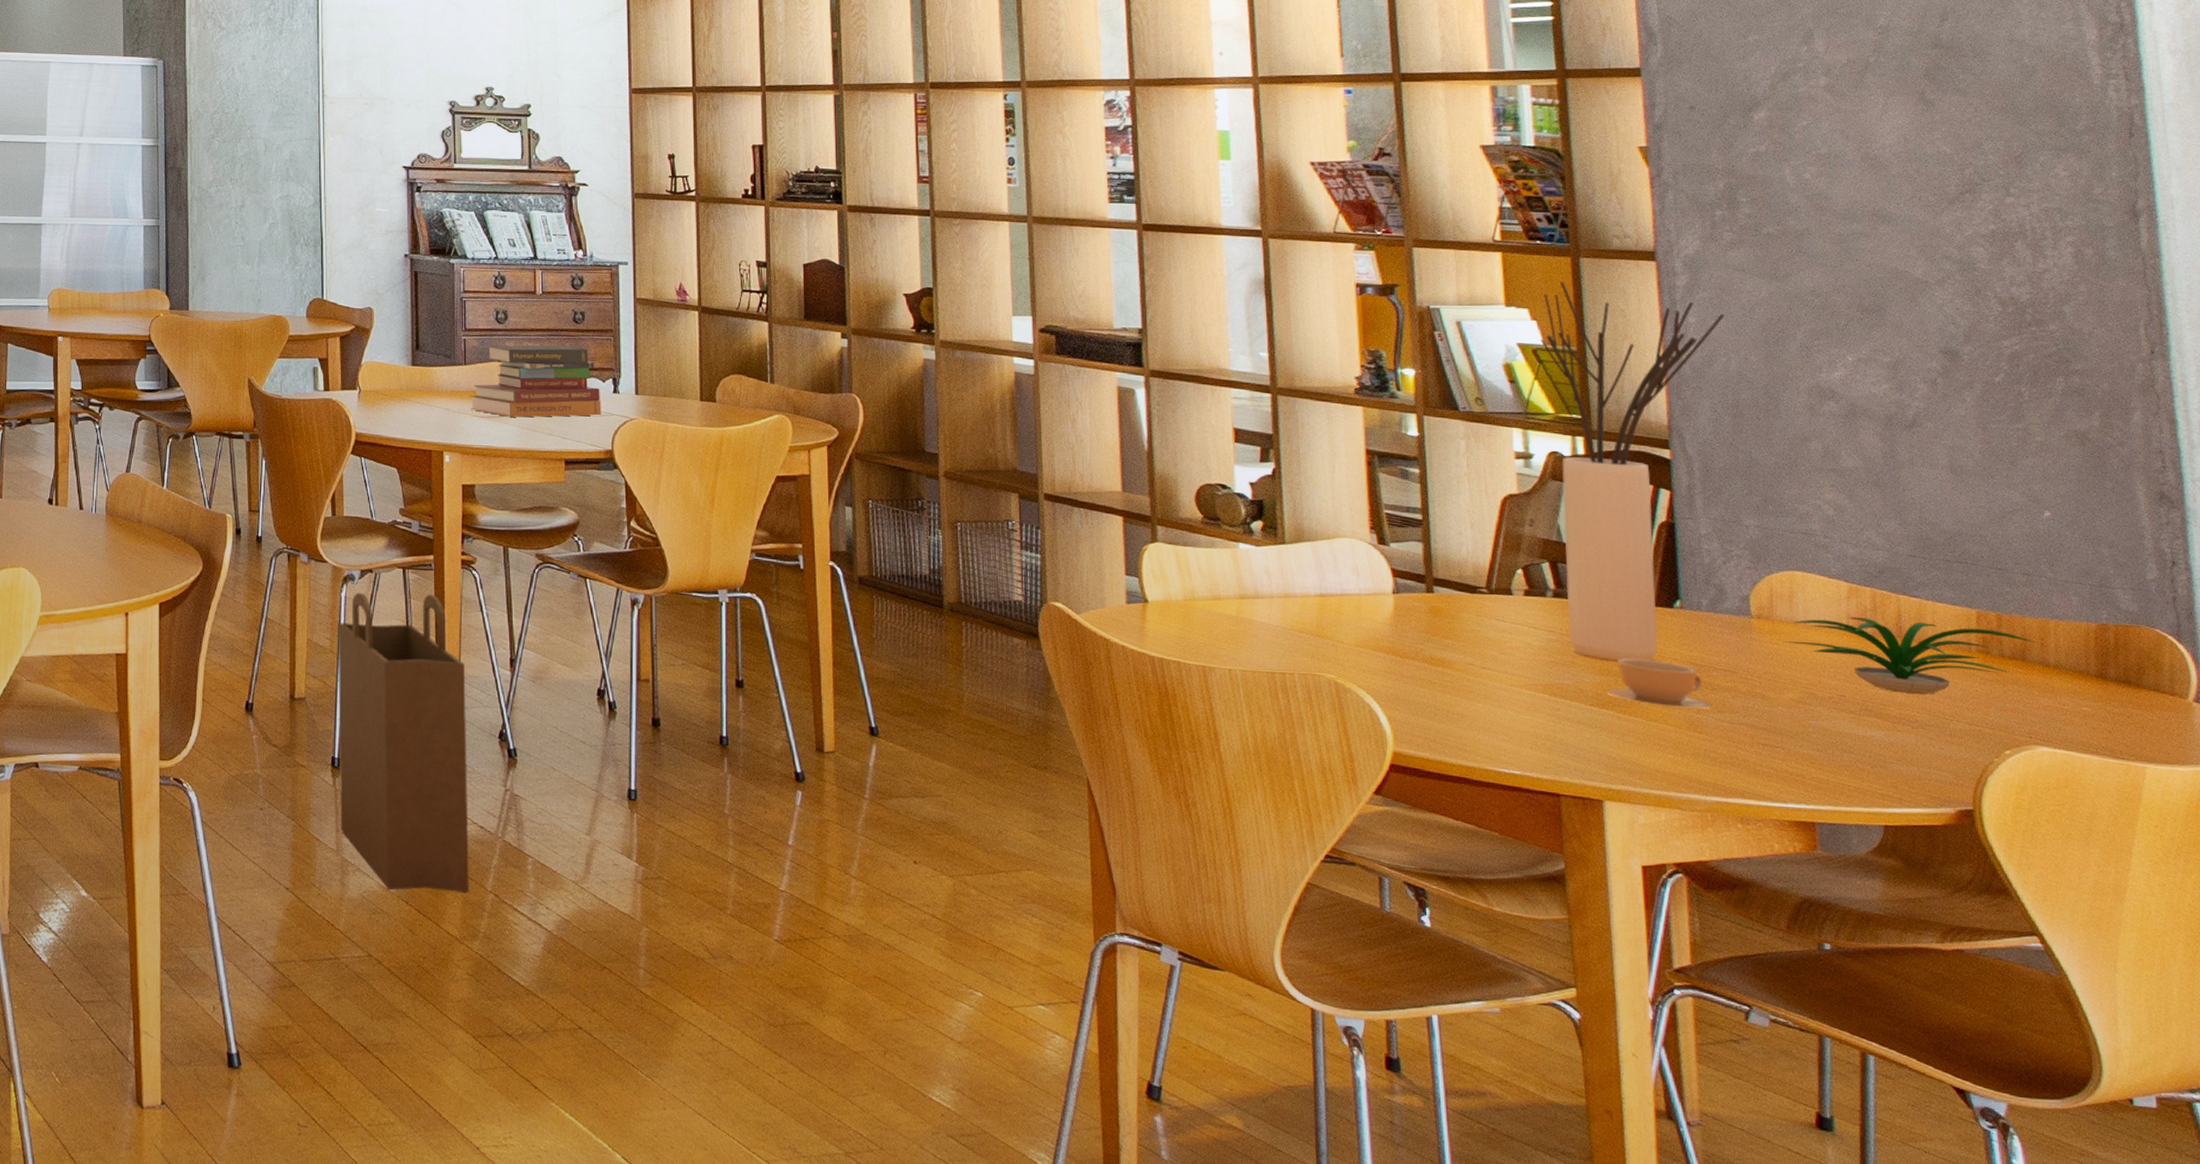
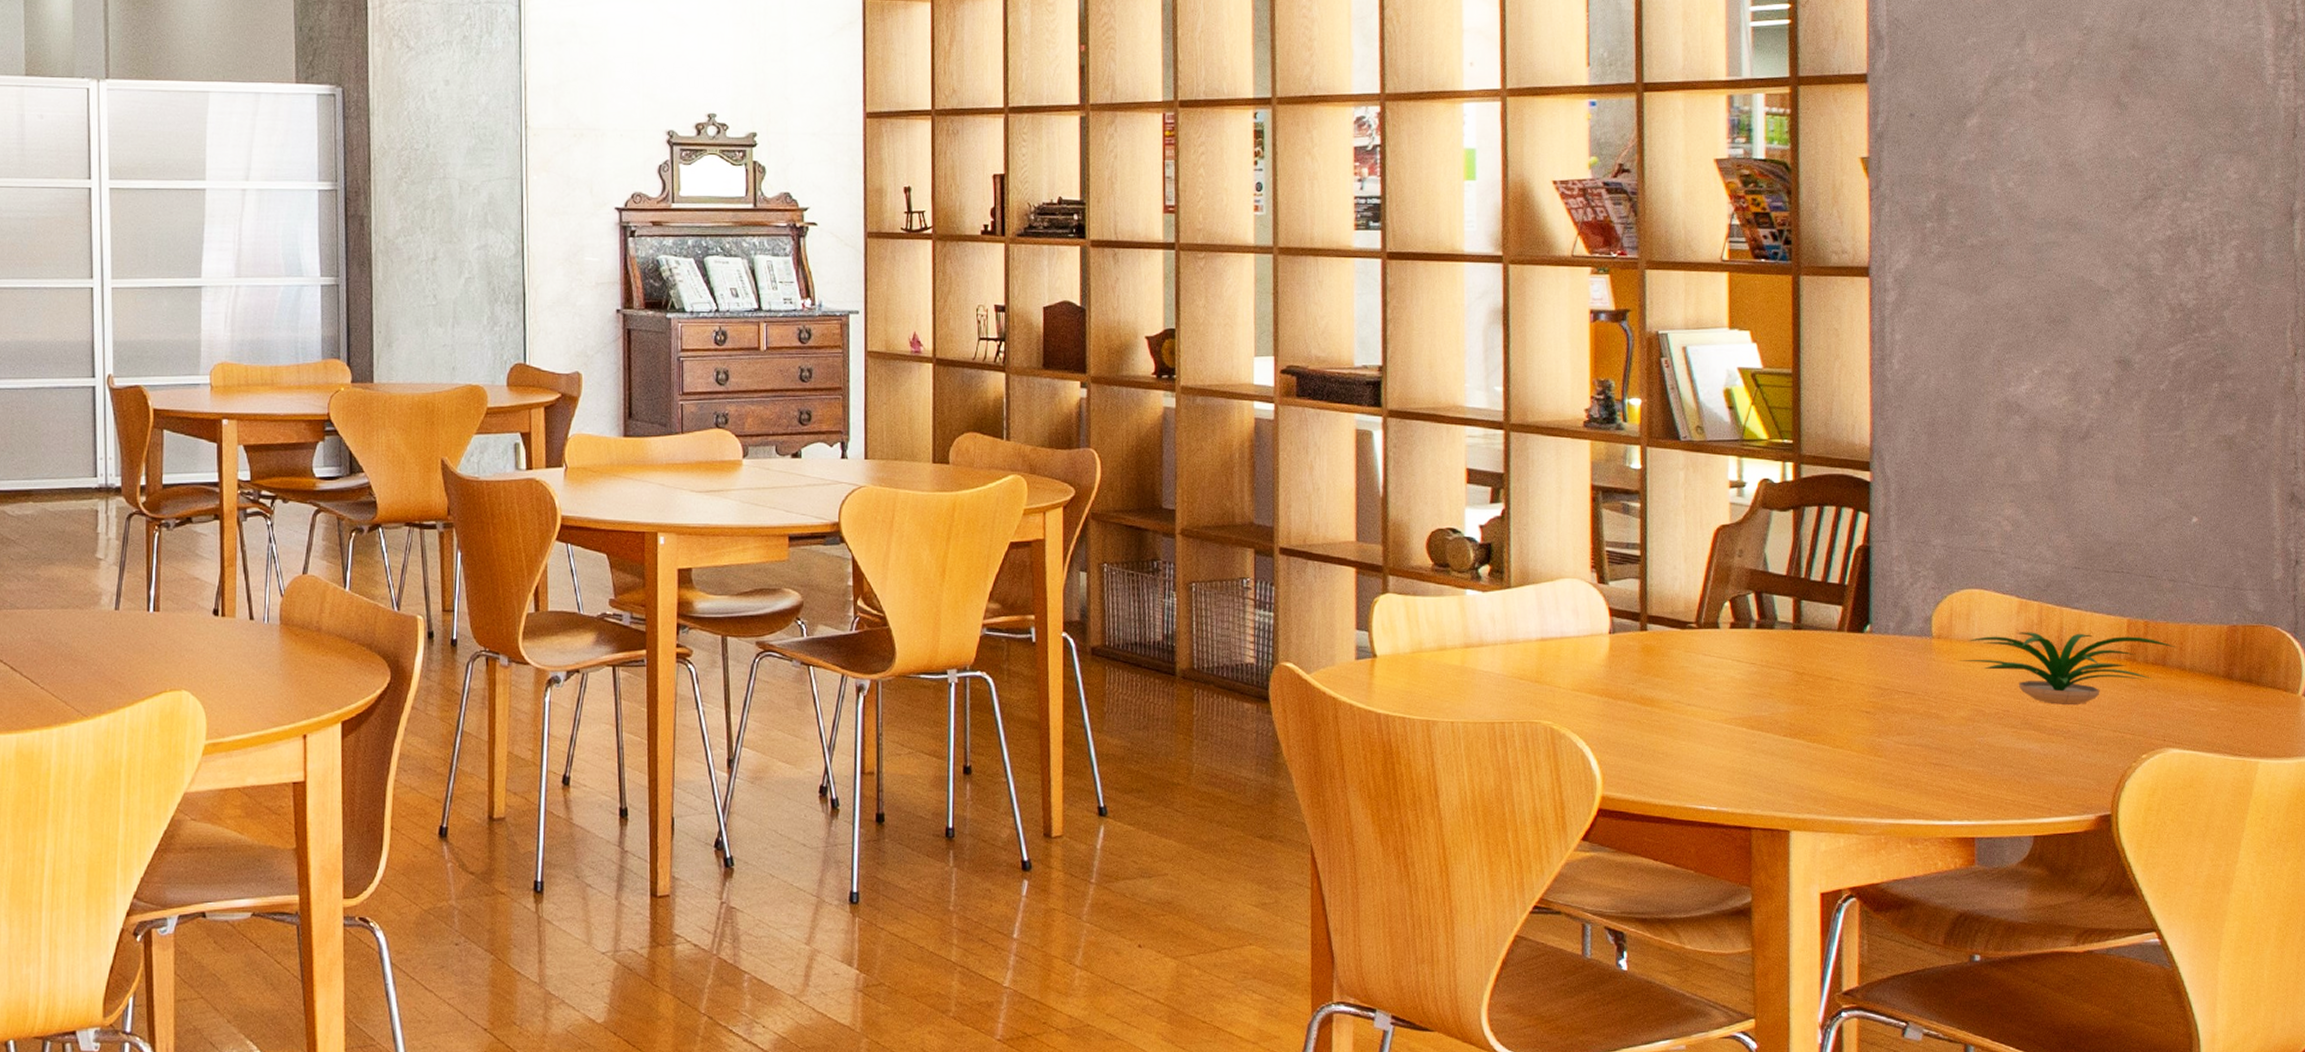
shopping bag: present [338,592,469,893] -> none [541,694,682,1021]
books: present [470,345,601,418] -> none [688,406,828,490]
vase: present [1541,282,1725,661] -> none [1760,301,1928,689]
teacup: present [1605,658,1712,709] -> none [1798,686,1892,733]

